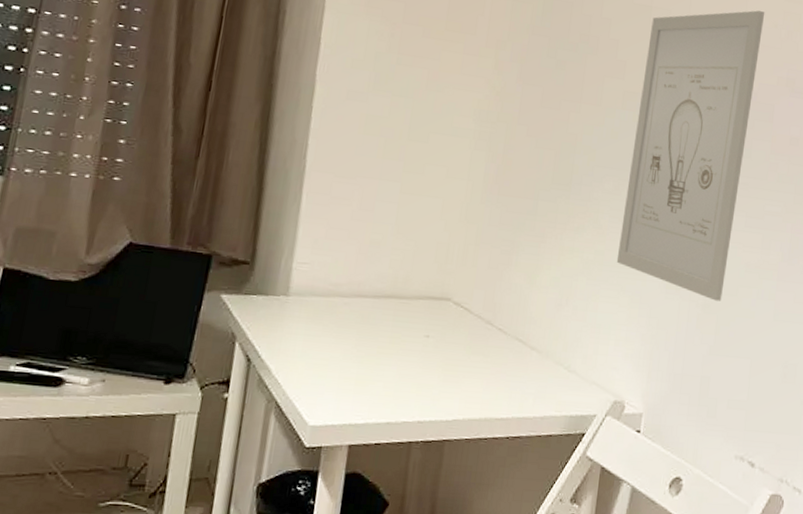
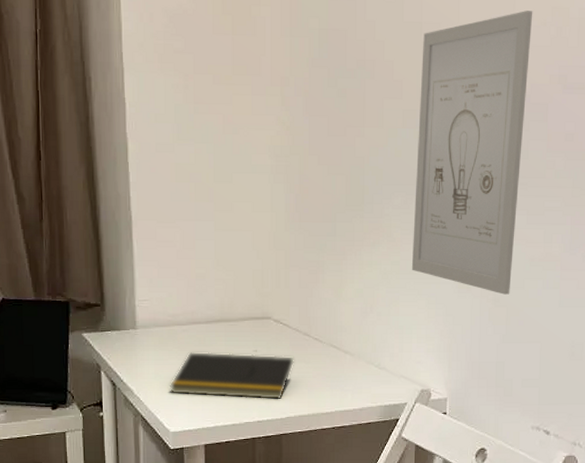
notepad: none [316,329,472,398] -> present [169,351,294,400]

